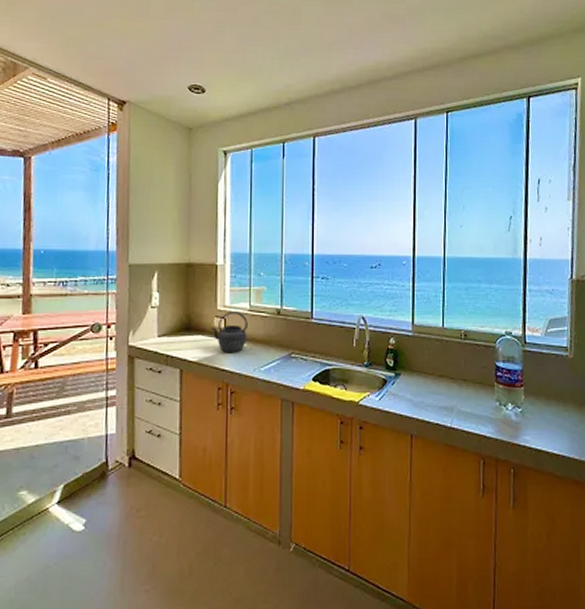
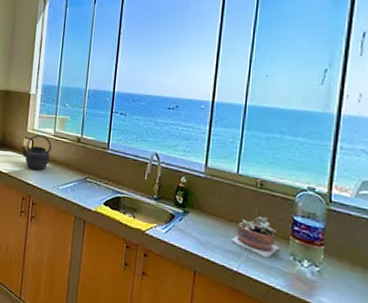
succulent plant: none [442,368,486,407] -> present [231,216,279,257]

